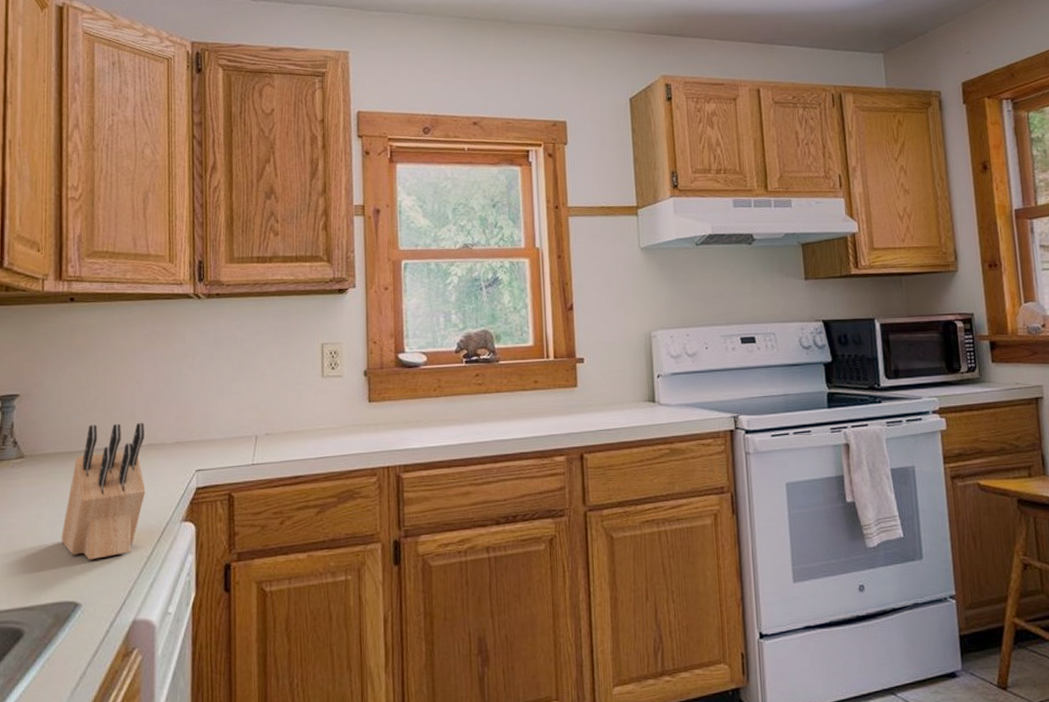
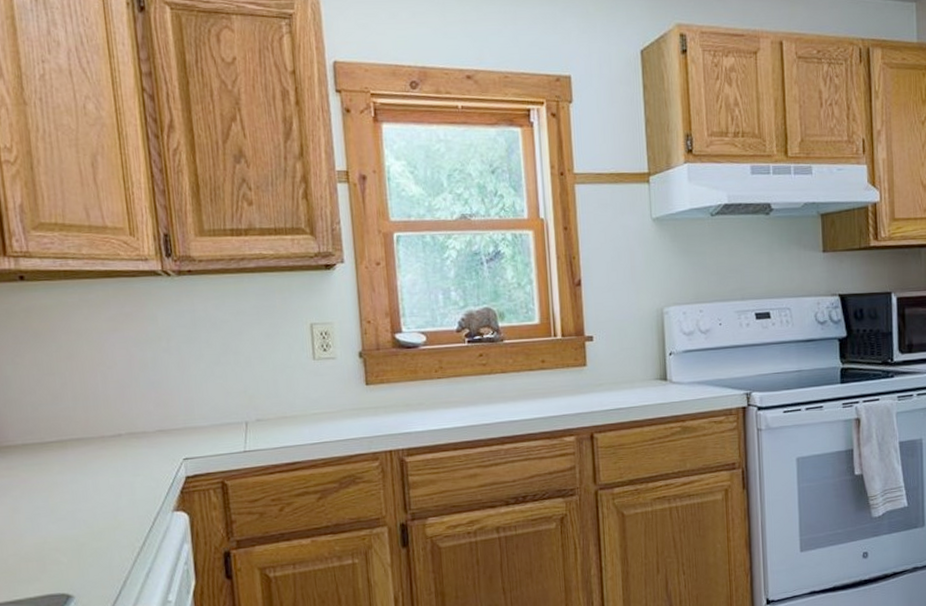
knife block: present [61,422,146,560] -> none [42,410,131,553]

